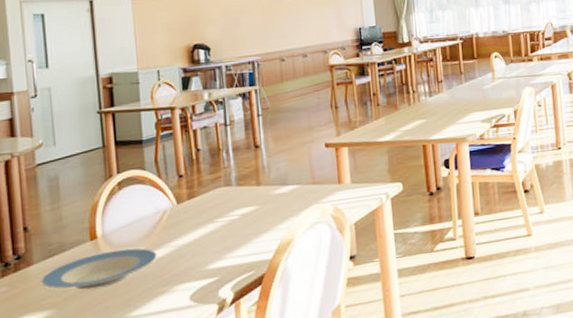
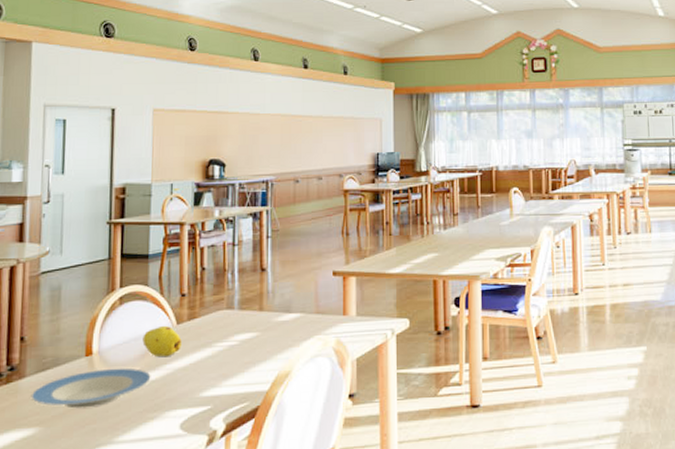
fruit: none [145,205,184,236] -> present [142,325,182,356]

